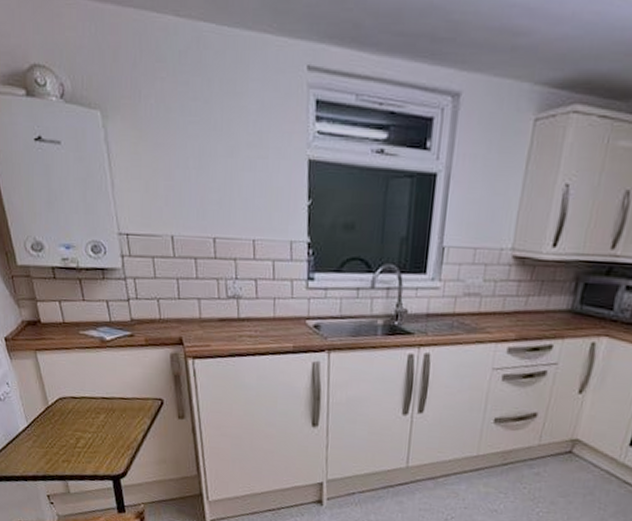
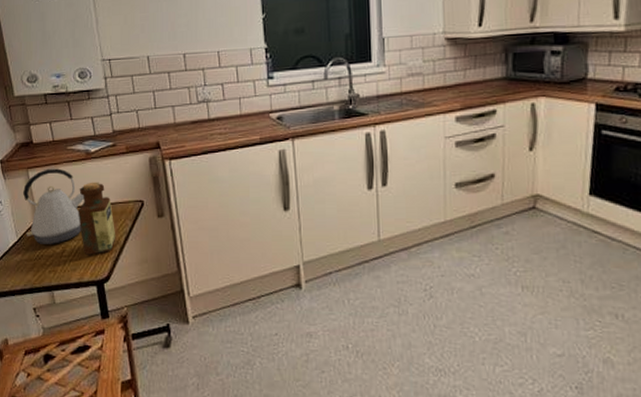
kettle: none [32,353,100,434] -> present [23,168,85,244]
bottle: none [92,373,134,450] -> present [77,182,116,255]

